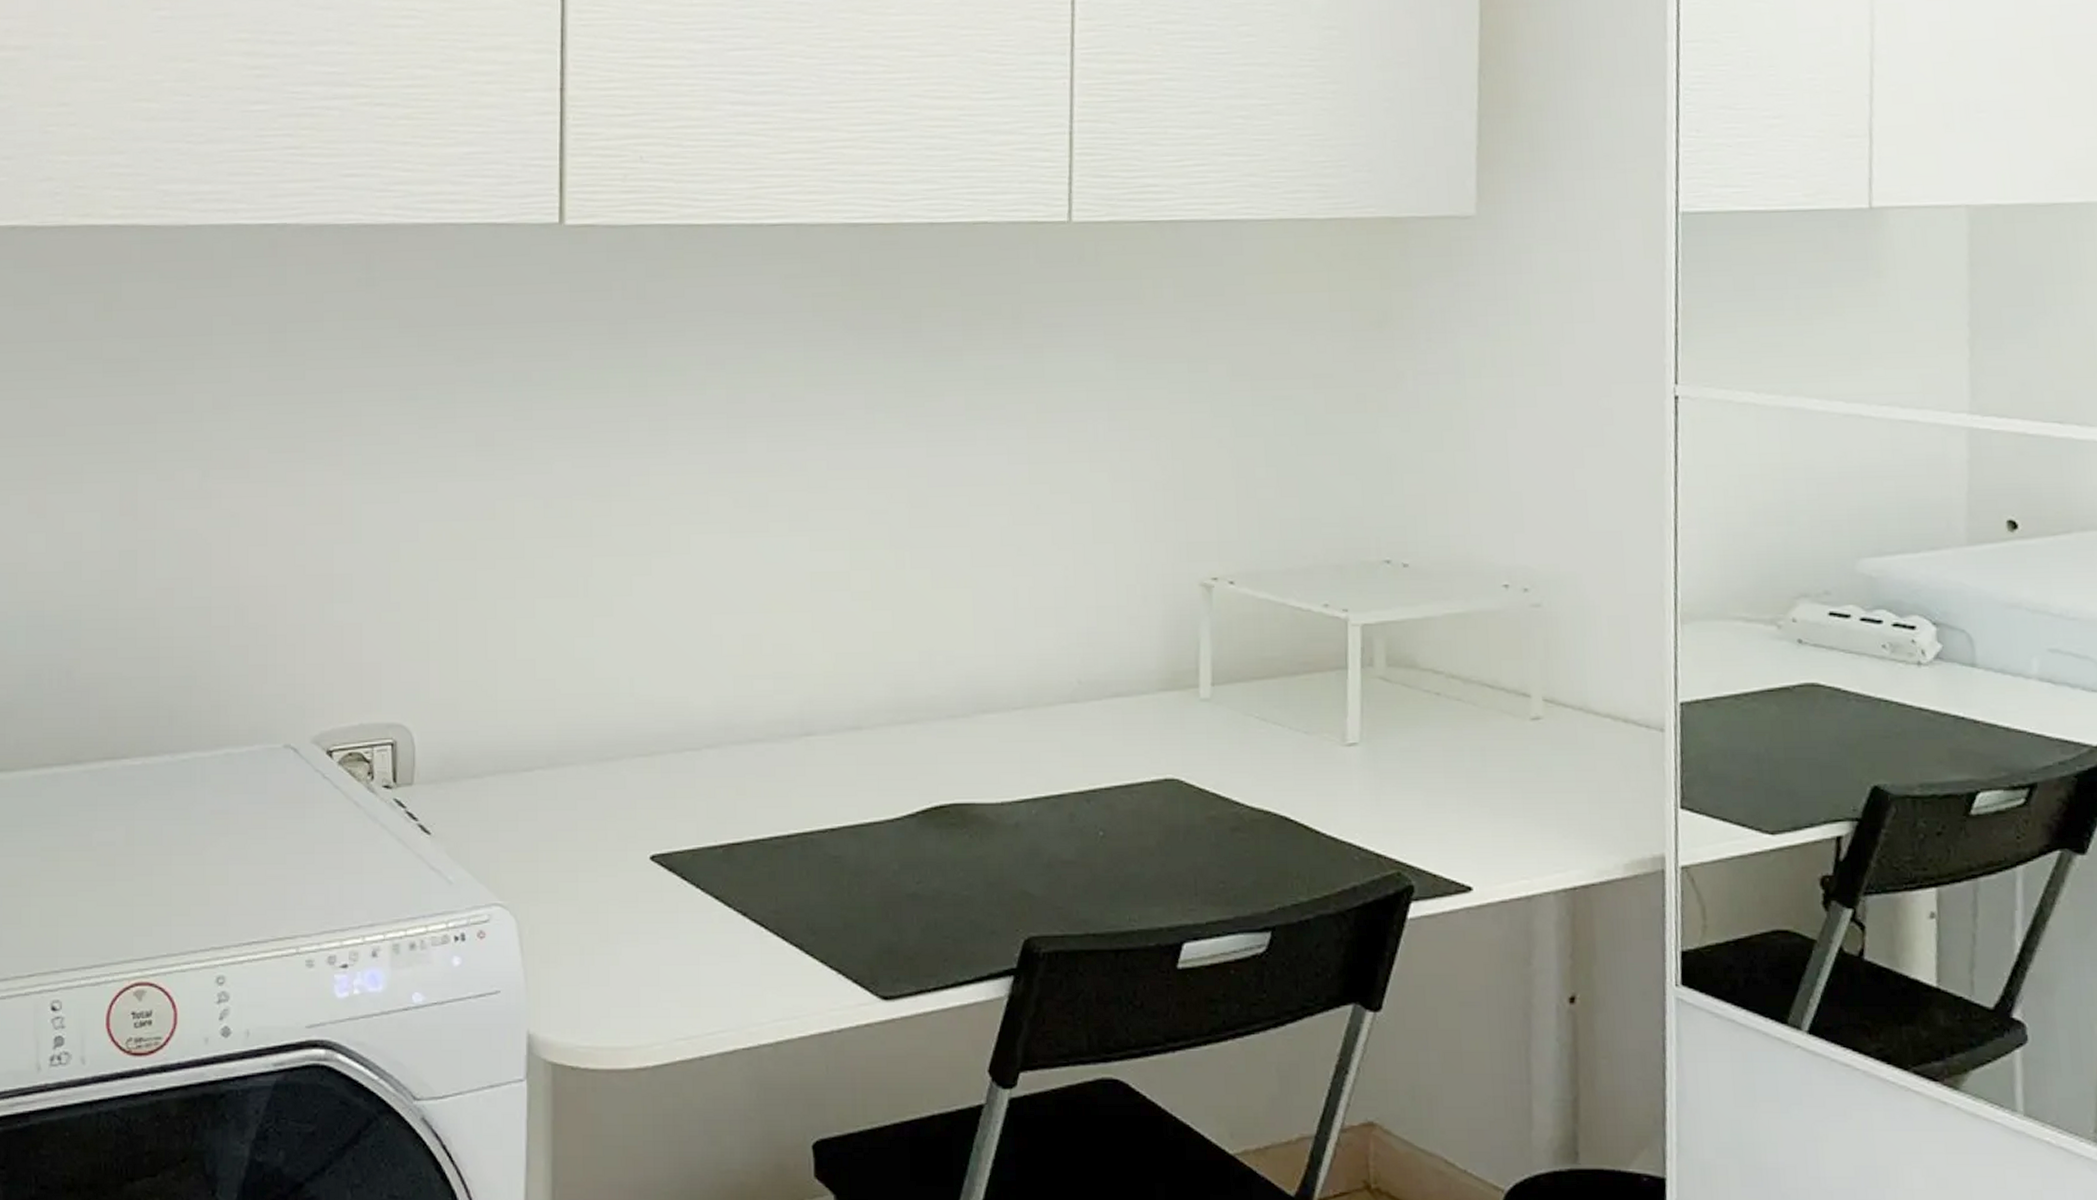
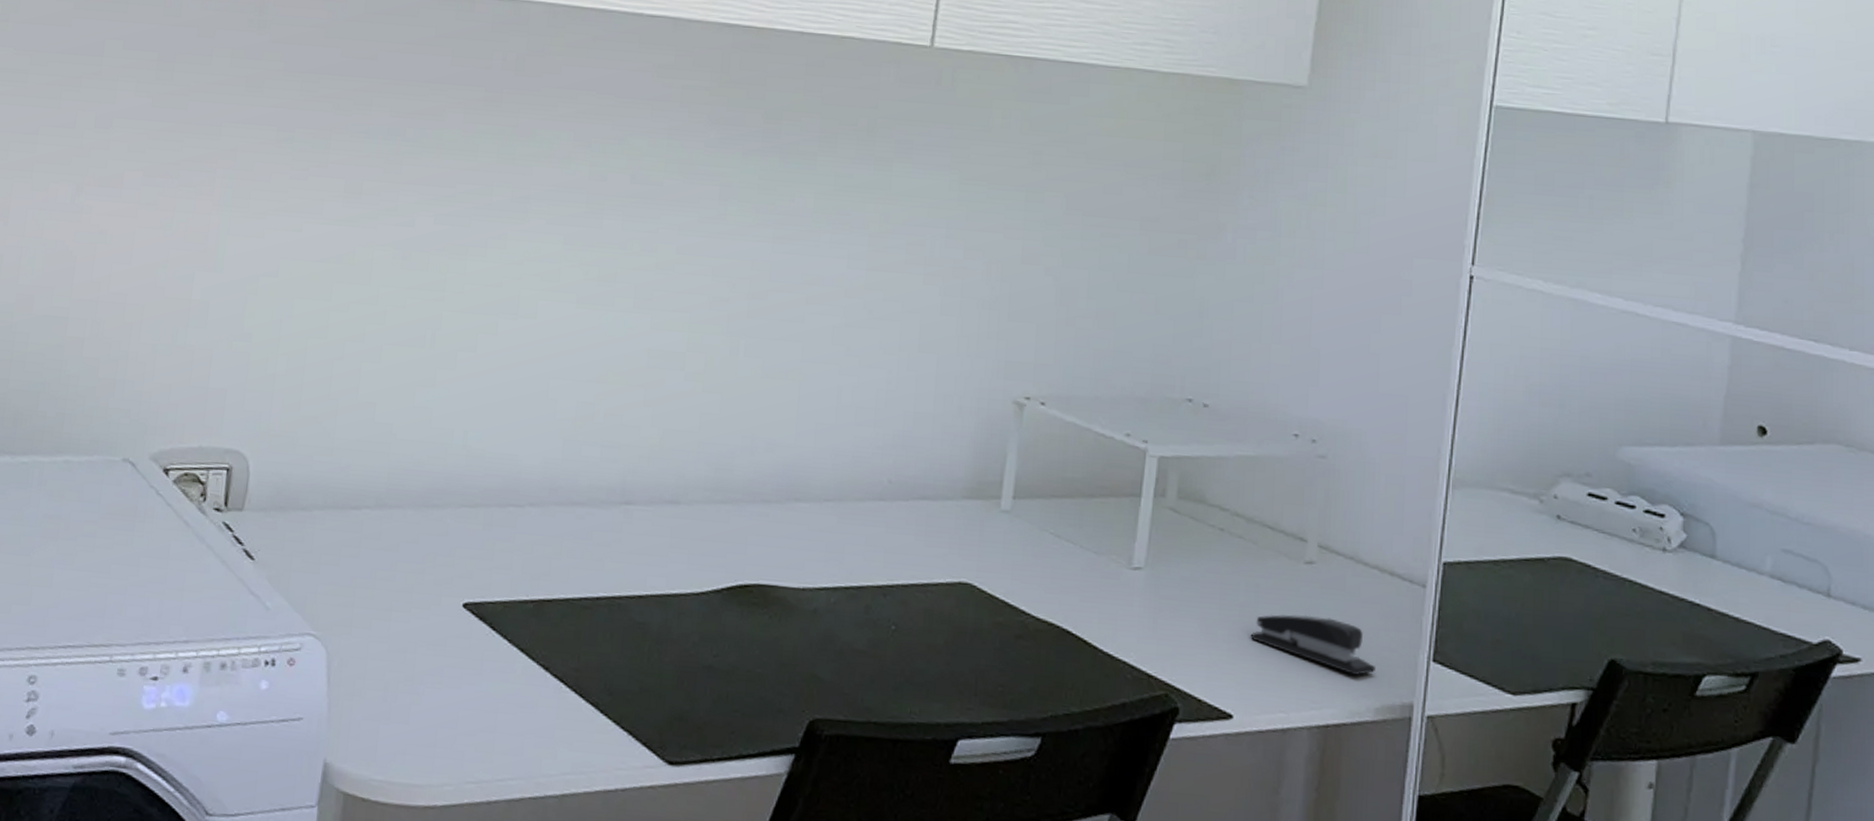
stapler: none [1481,773,1620,832] -> present [1250,614,1376,676]

